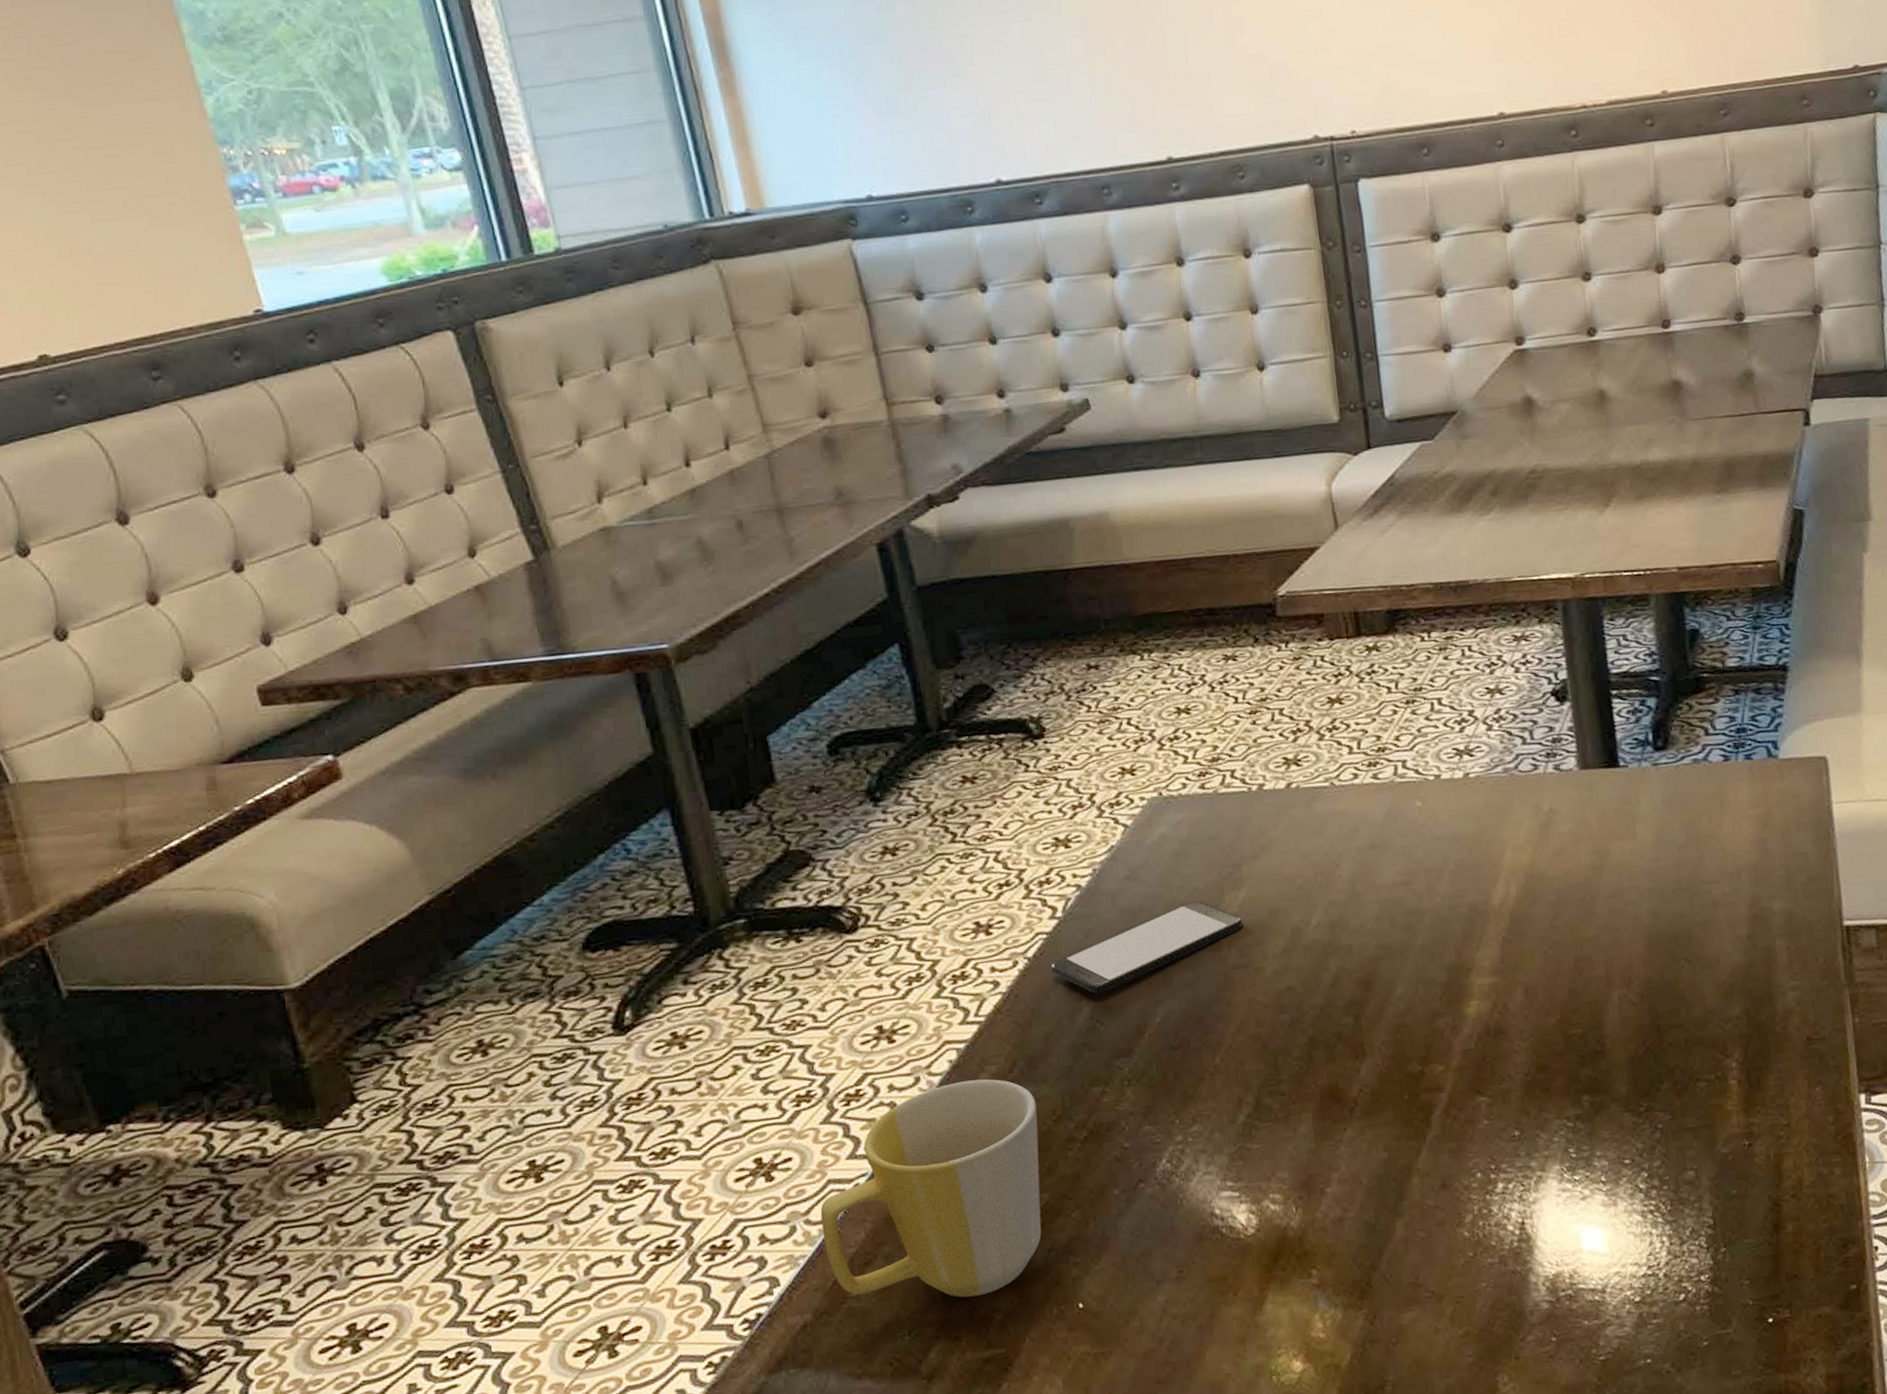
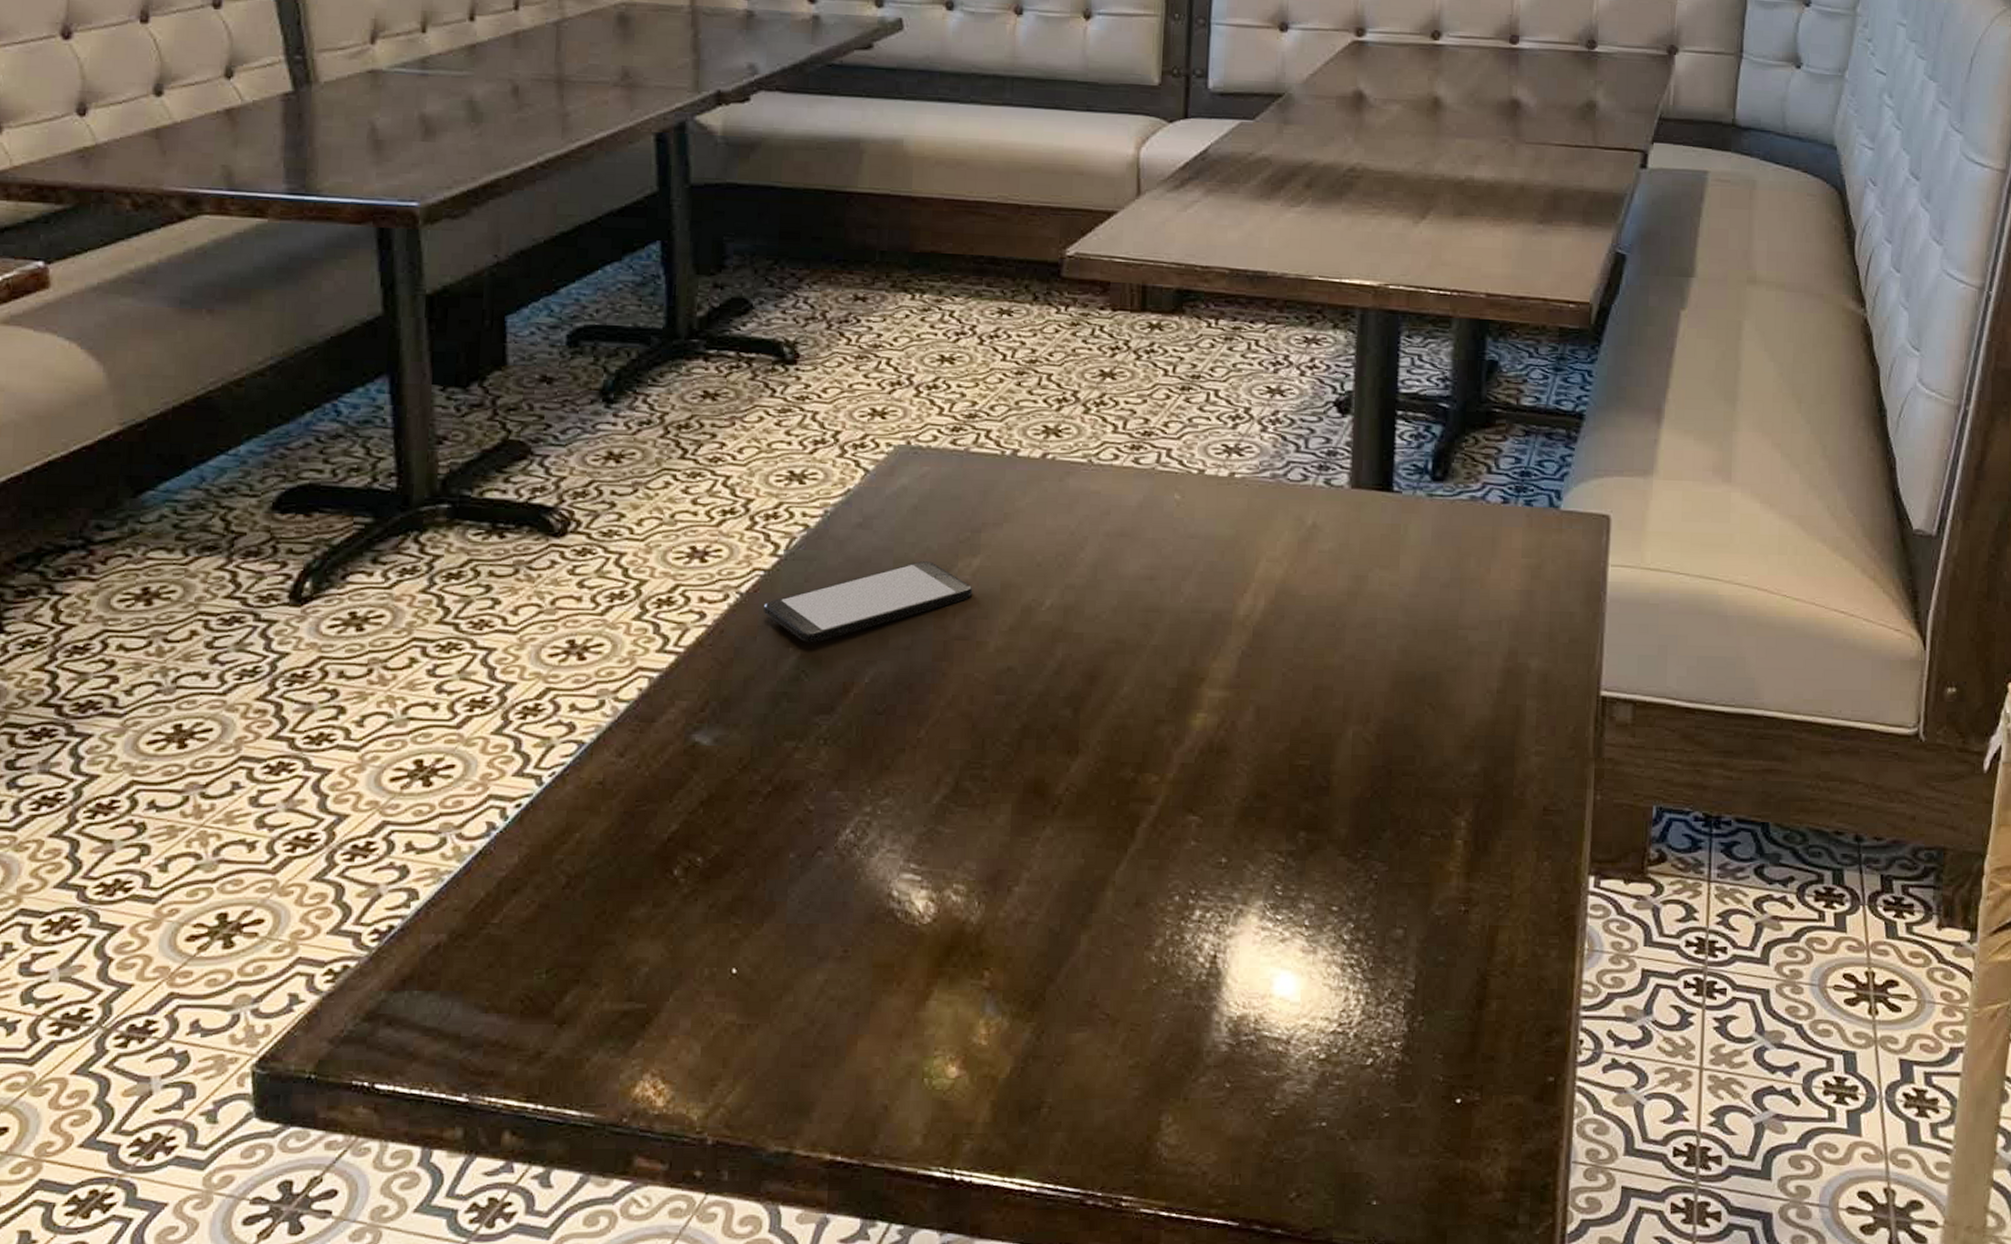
mug: present [820,1079,1042,1298] -> none [473,713,723,943]

